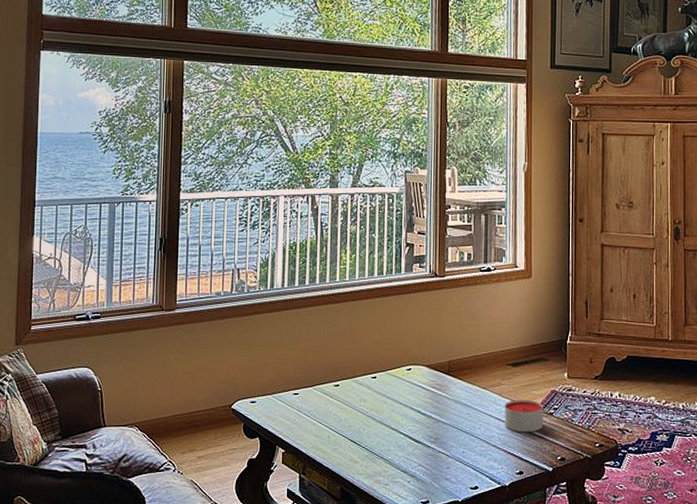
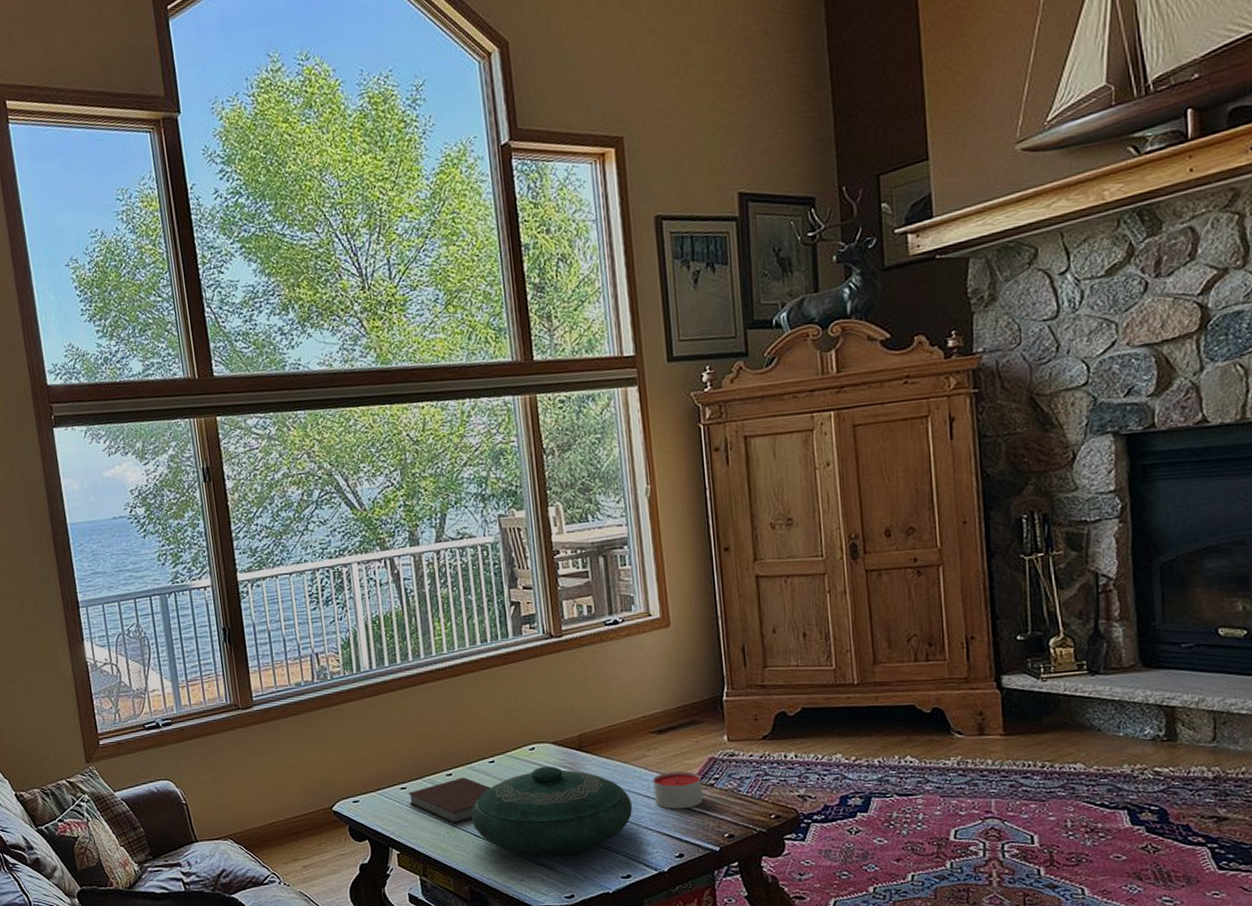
notebook: none [299,389,371,429] -> present [408,777,491,824]
decorative bowl: none [351,385,486,467] -> present [471,766,633,858]

